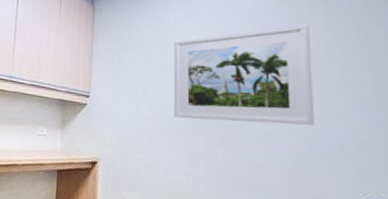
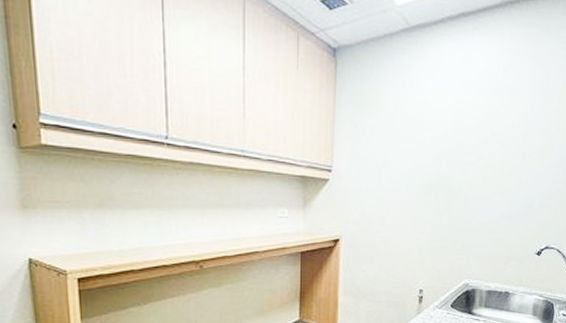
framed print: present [173,24,316,126] -> none [409,89,527,189]

